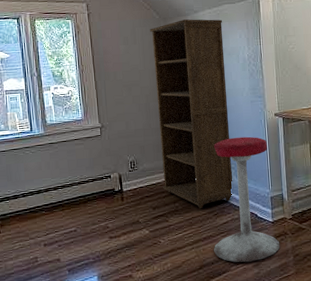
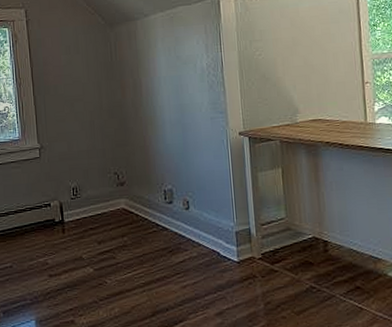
bookcase: present [150,19,234,209] -> none [94,23,192,245]
stool: present [213,136,280,263] -> none [168,159,248,310]

